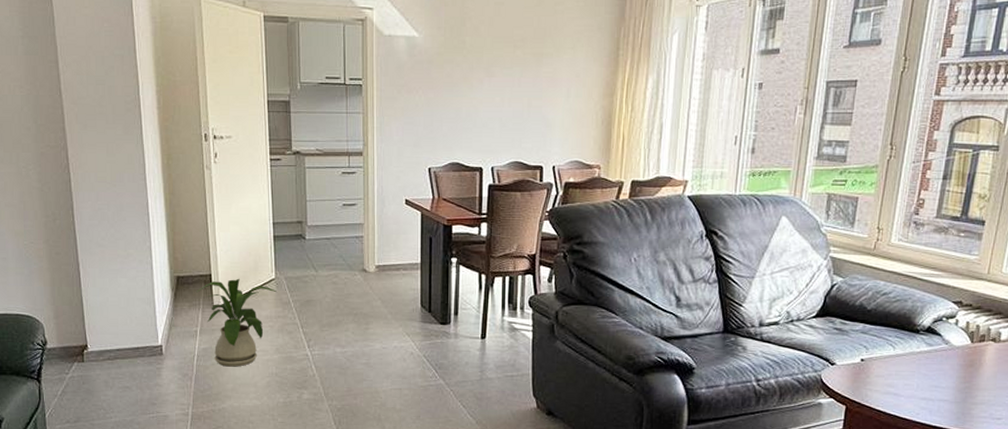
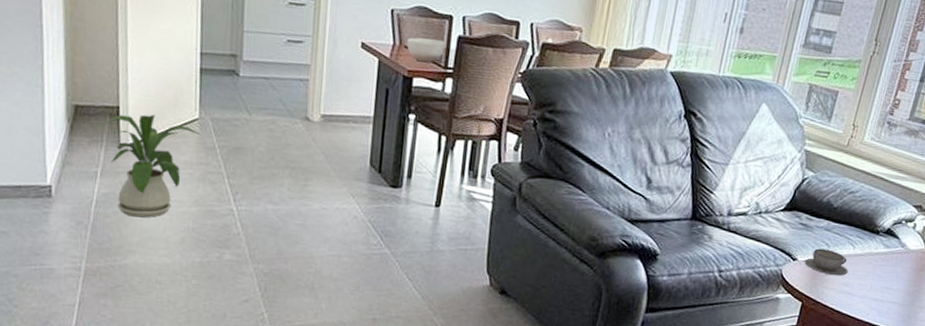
bowl: none [443,189,478,211] -> present [406,37,445,63]
teacup: none [843,351,891,378] -> present [804,248,848,276]

